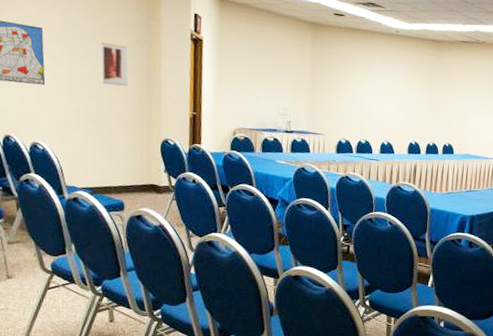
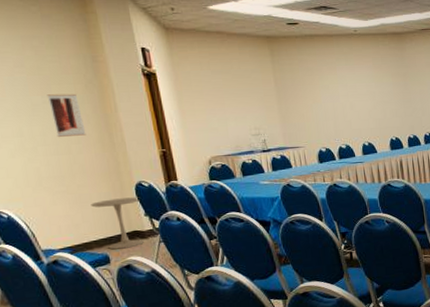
side table: none [118,150,163,200] -> present [91,197,144,250]

